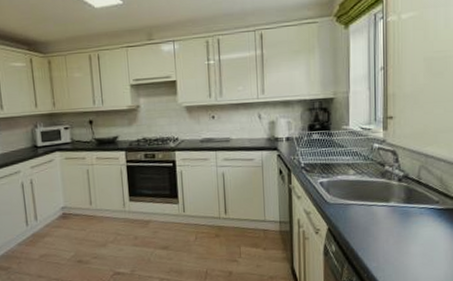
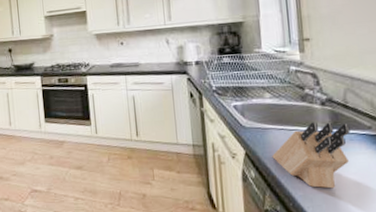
knife block: none [352,197,421,259] -> present [272,122,350,189]

